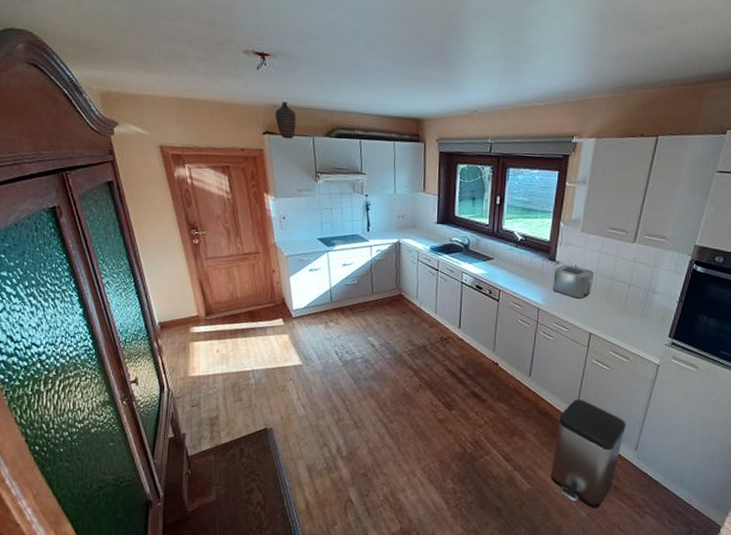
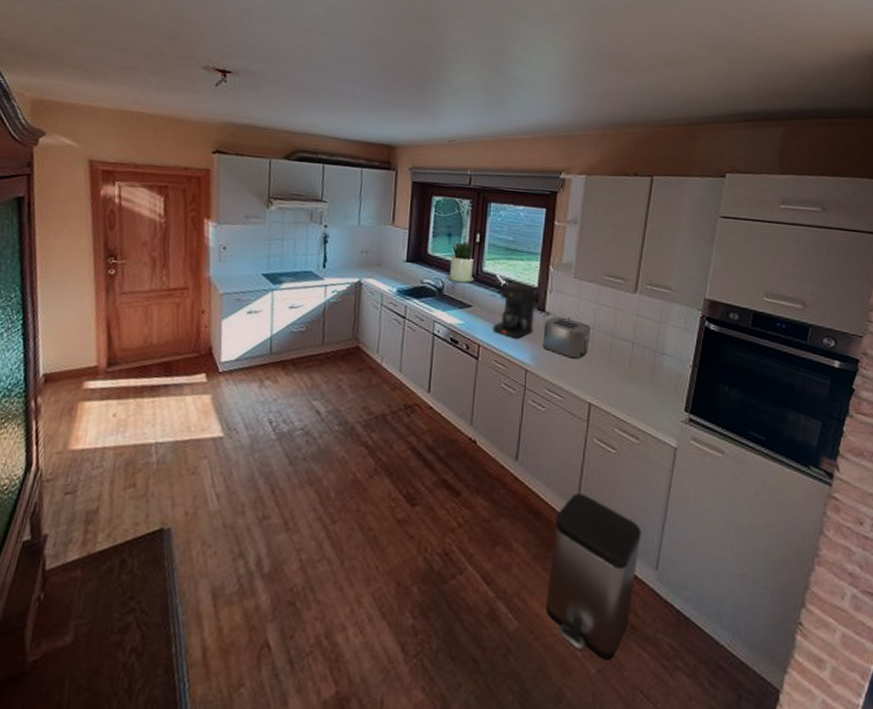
decorative vase: present [275,102,296,139] -> none [229,120,253,160]
planter: none [472,203,496,240] -> present [447,240,475,283]
coffee maker: none [511,238,548,284] -> present [492,282,536,339]

